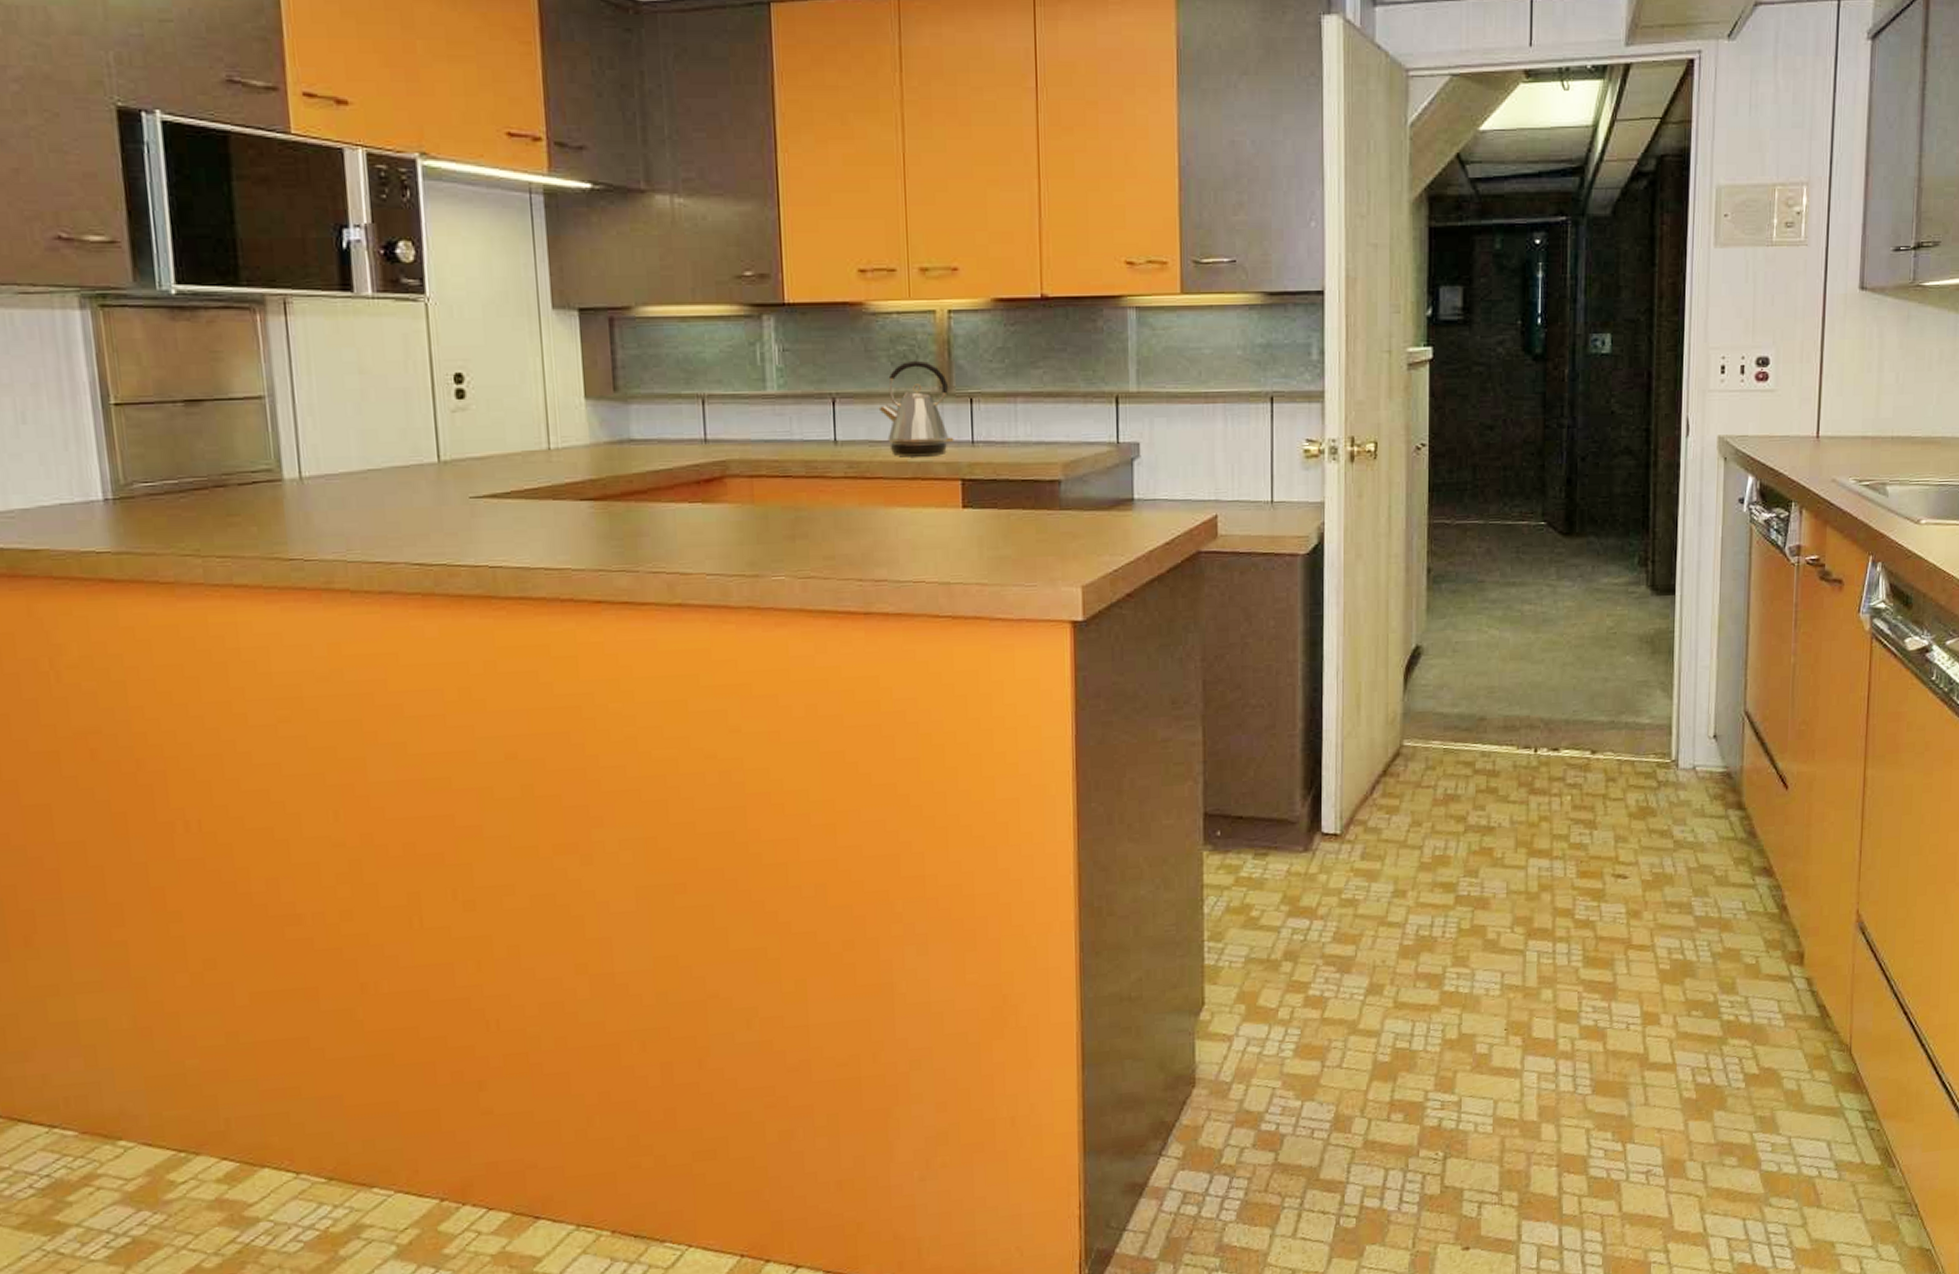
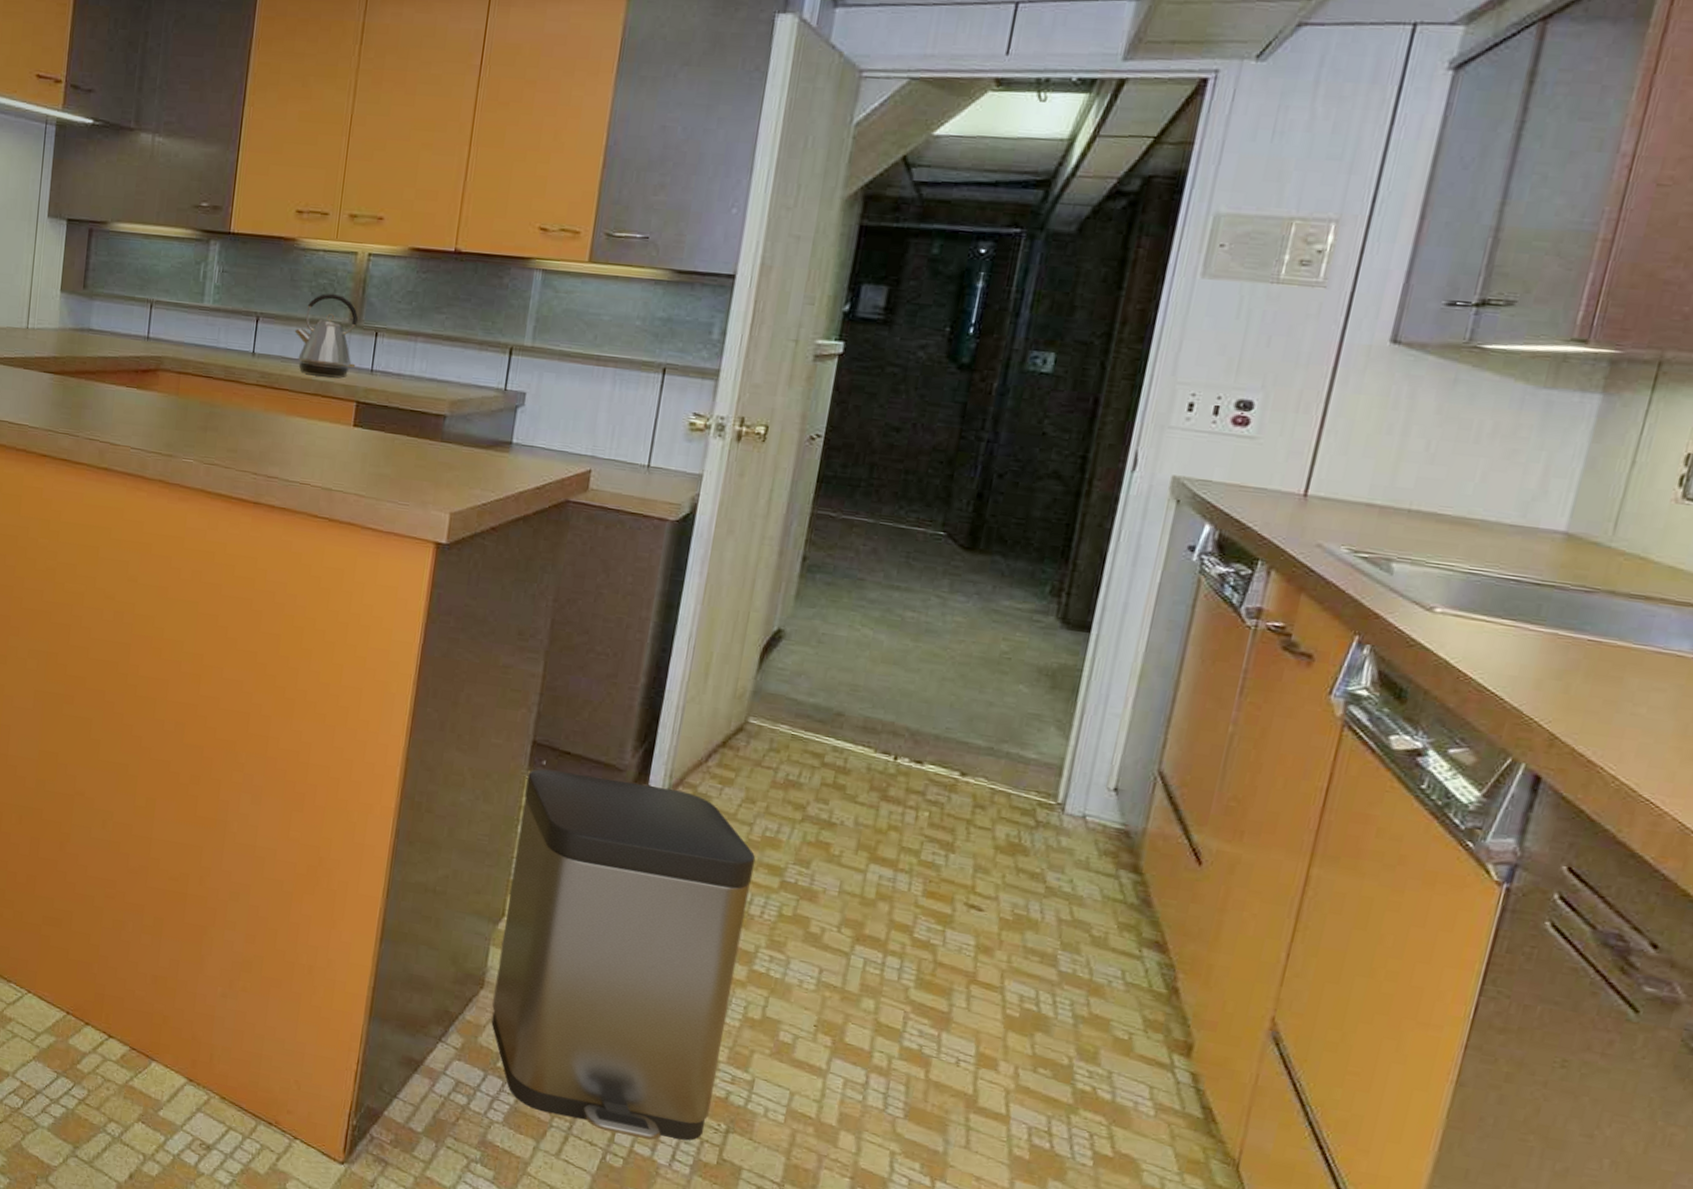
pedal bin: none [1205,829,1430,1196] -> present [491,769,756,1140]

